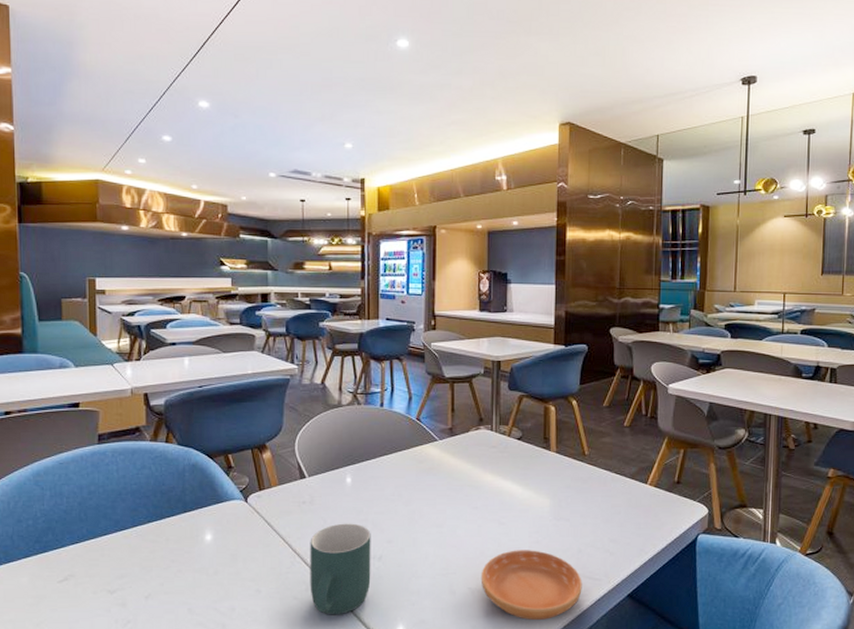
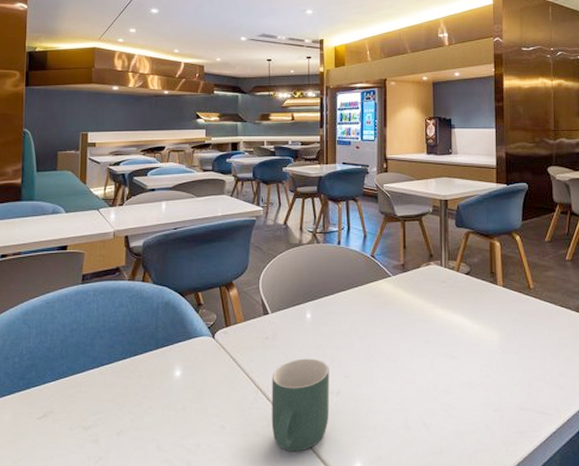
saucer: present [480,550,582,621] -> none [434,384,534,458]

